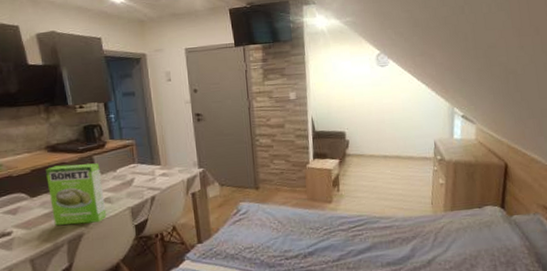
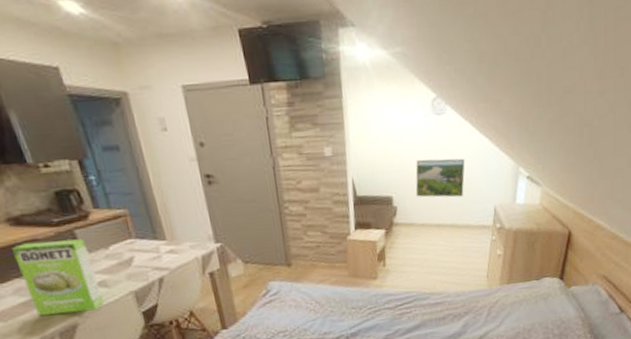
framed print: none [364,100,407,133] -> present [415,158,465,198]

